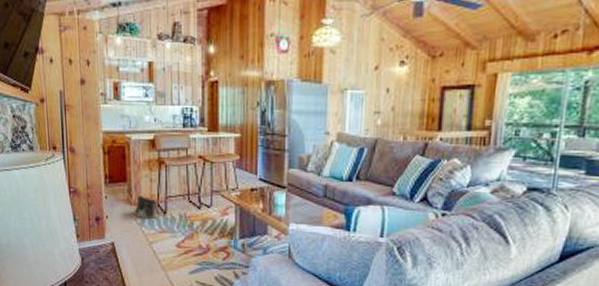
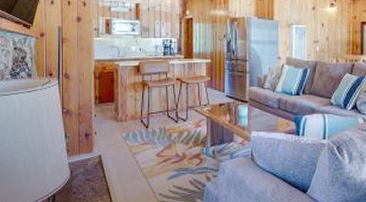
saddlebag: present [134,196,161,219] -> none [120,113,143,133]

